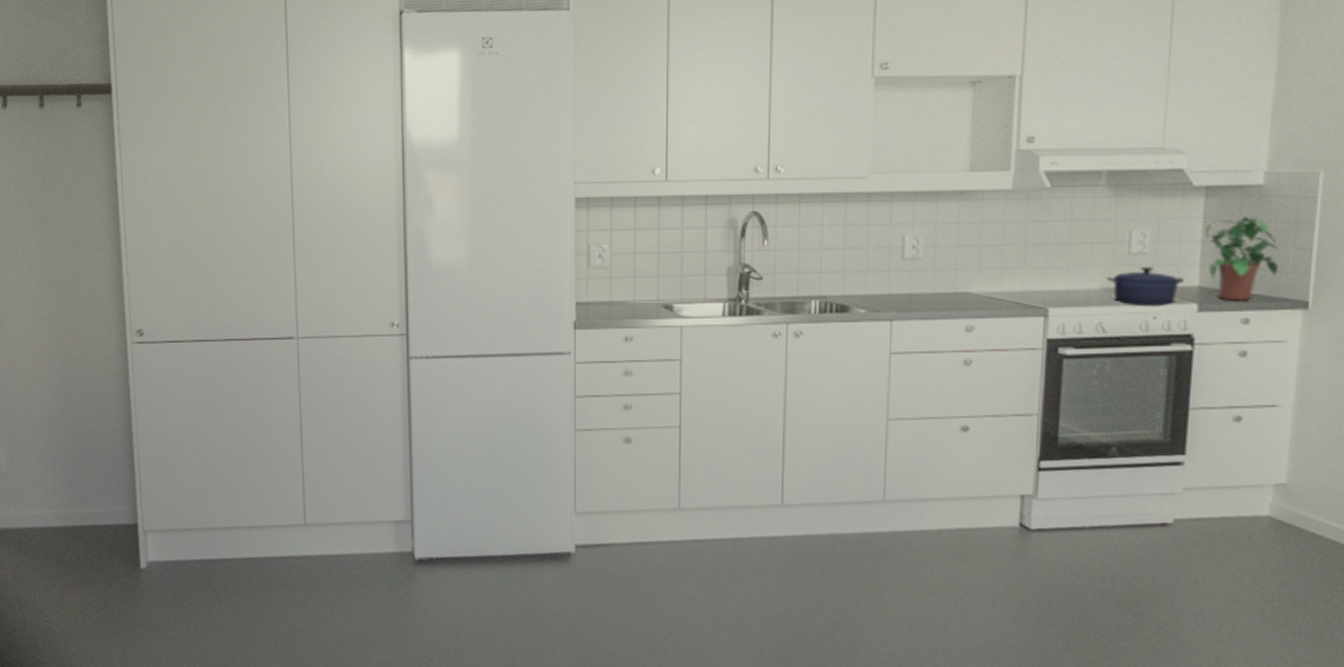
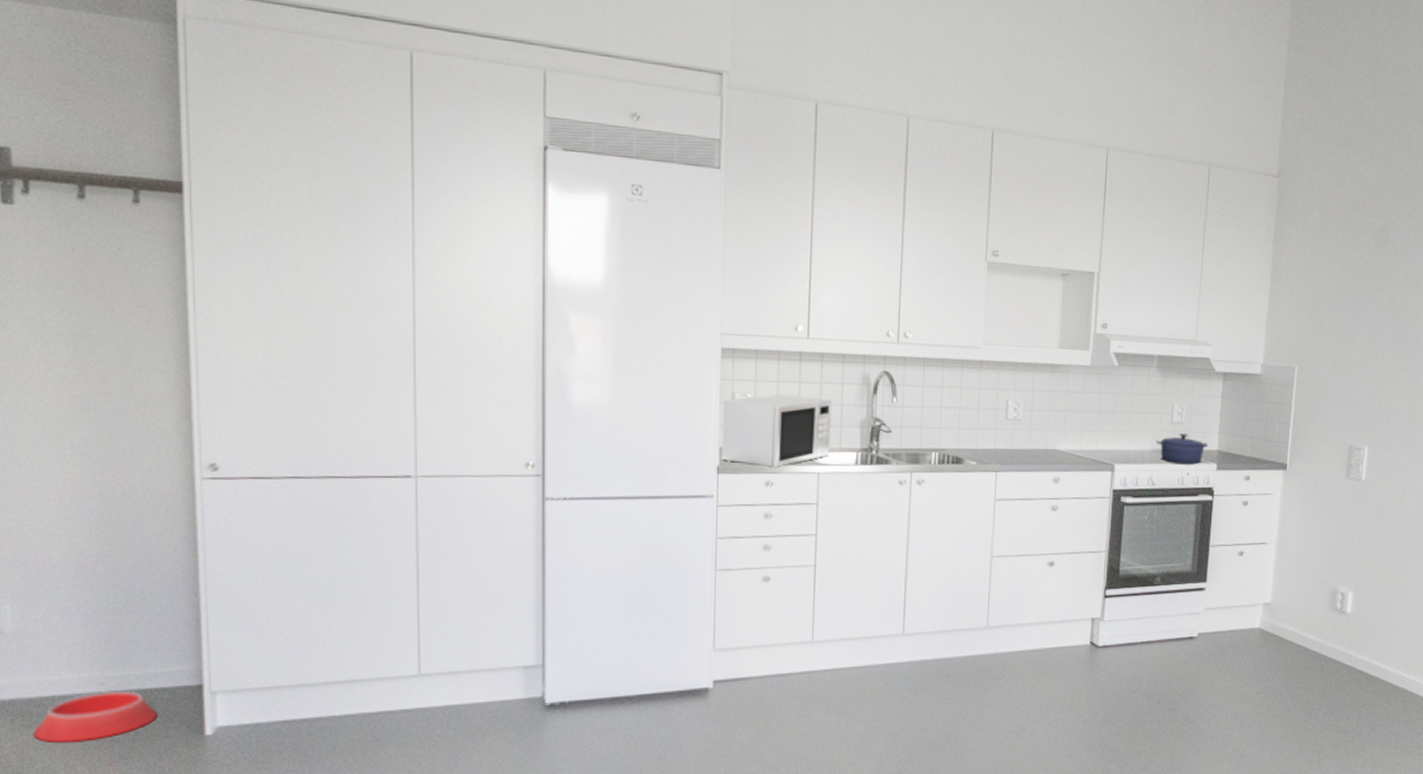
pet bowl: none [22,526,106,568] -> present [32,692,157,744]
microwave: none [579,243,694,322] -> present [722,394,831,468]
potted plant: present [1204,217,1279,301] -> none [1222,398,1269,463]

